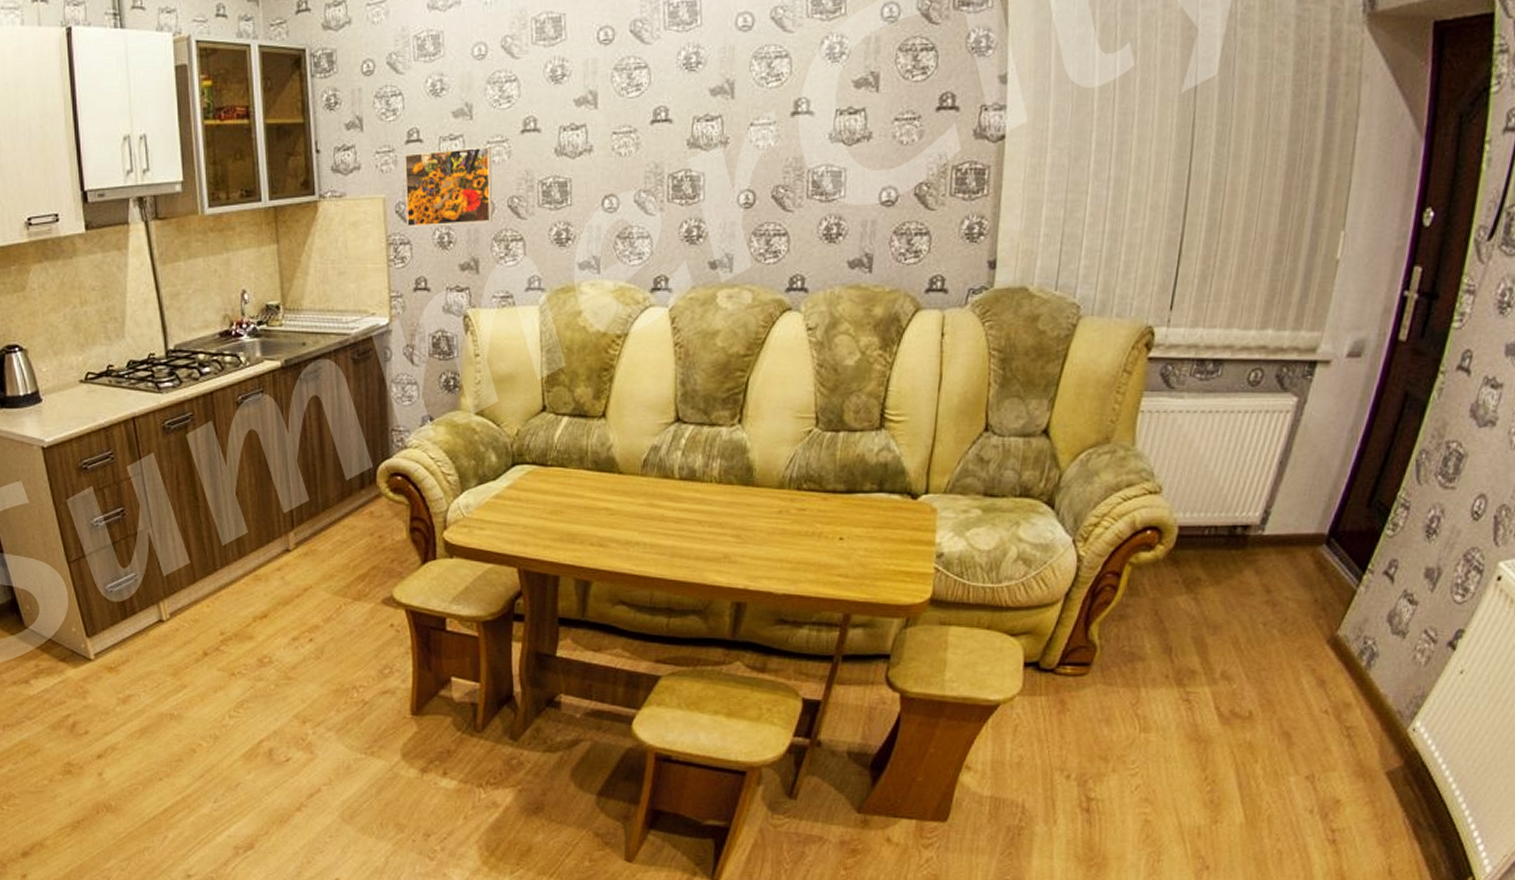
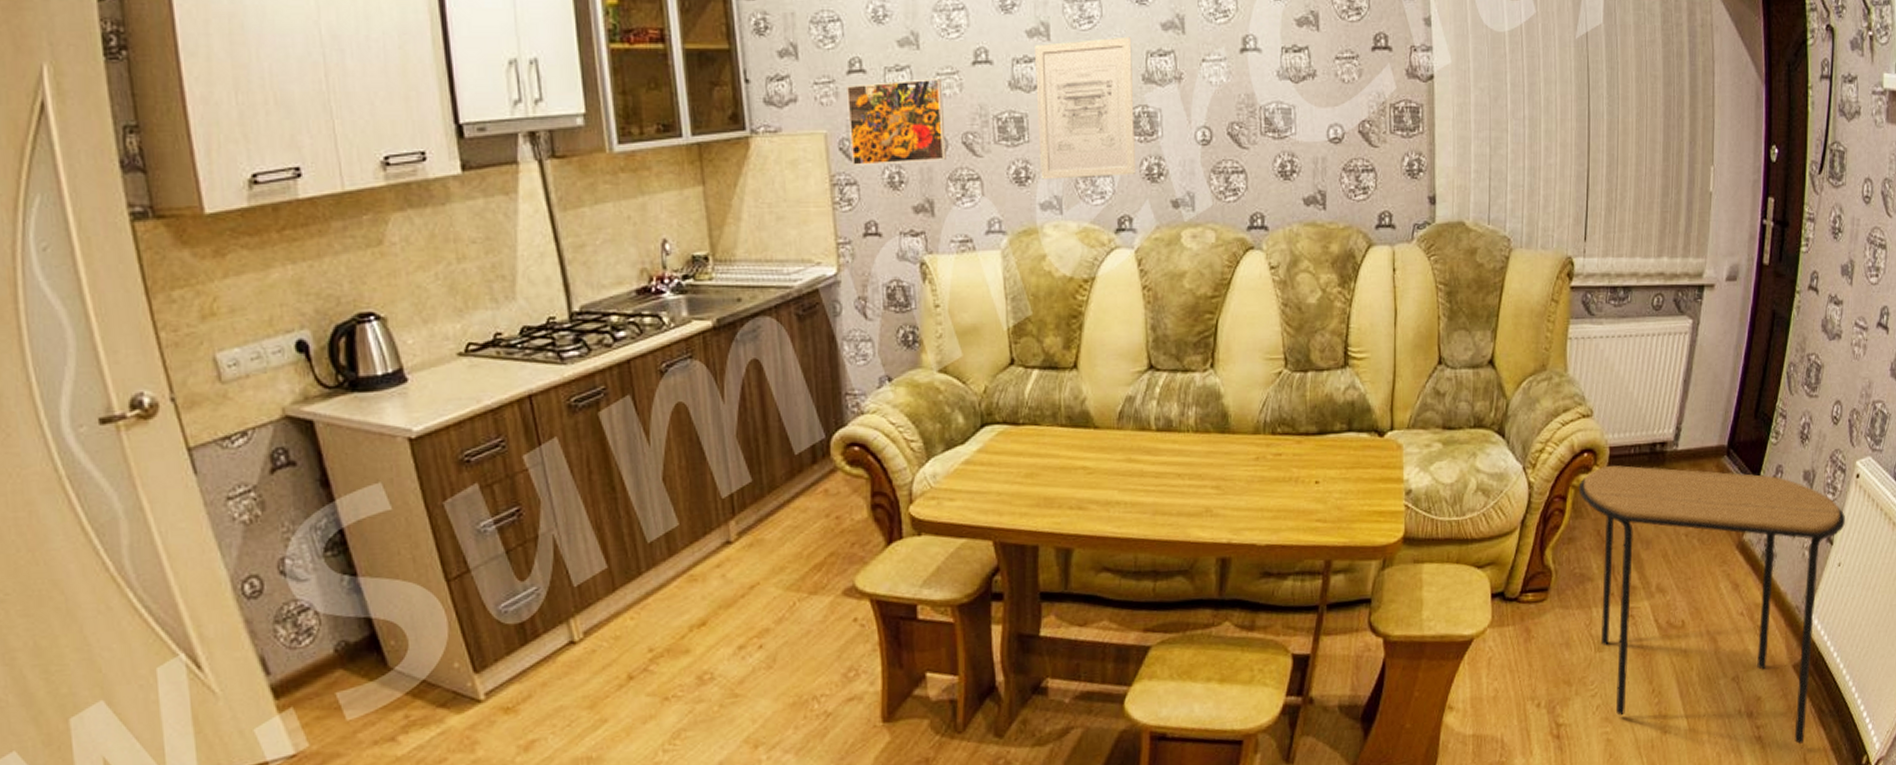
wall art: none [581,103,679,241] -> present [1035,36,1137,180]
side table: none [1136,544,1476,854] -> present [1578,465,1845,744]

